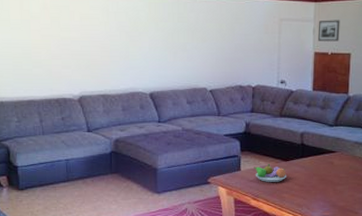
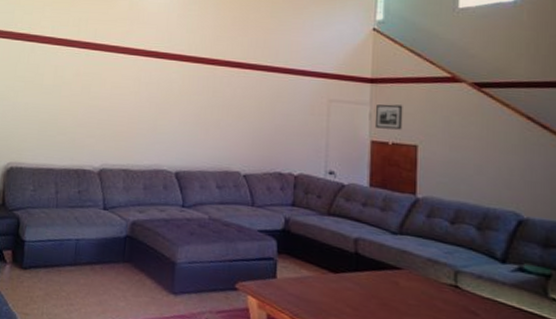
fruit bowl: present [254,163,286,182] -> none [293,273,335,300]

